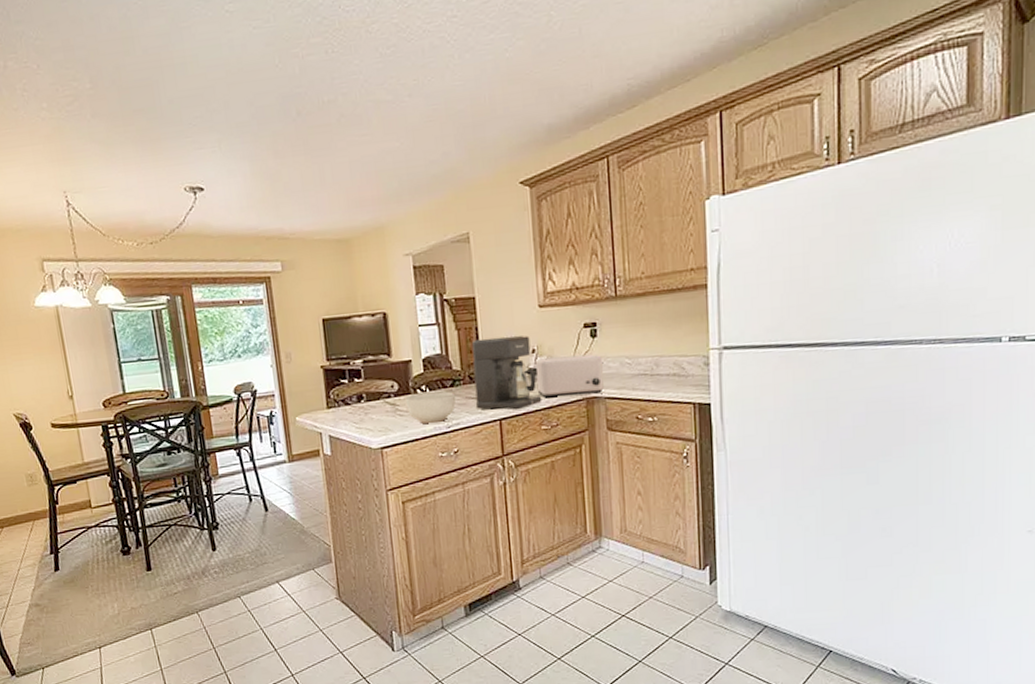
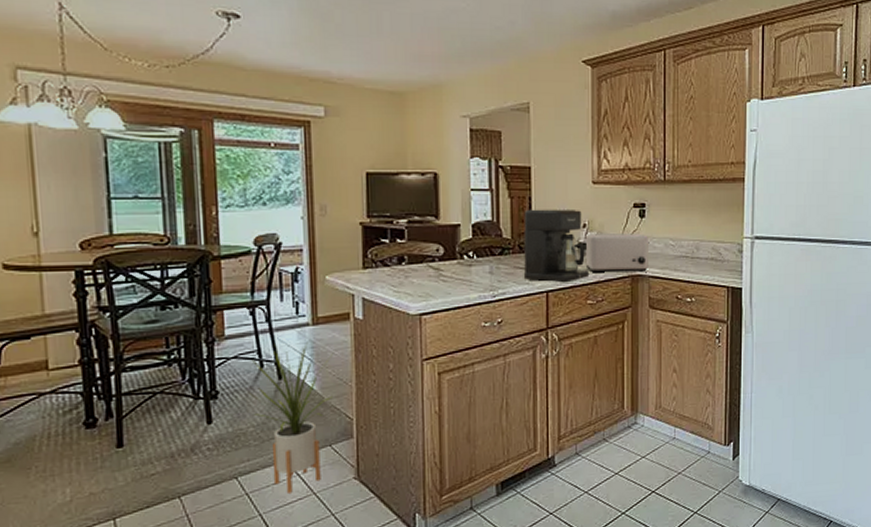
house plant: none [240,478,312,611] -> present [246,342,333,493]
bowl: present [405,391,456,425] -> none [450,259,504,292]

